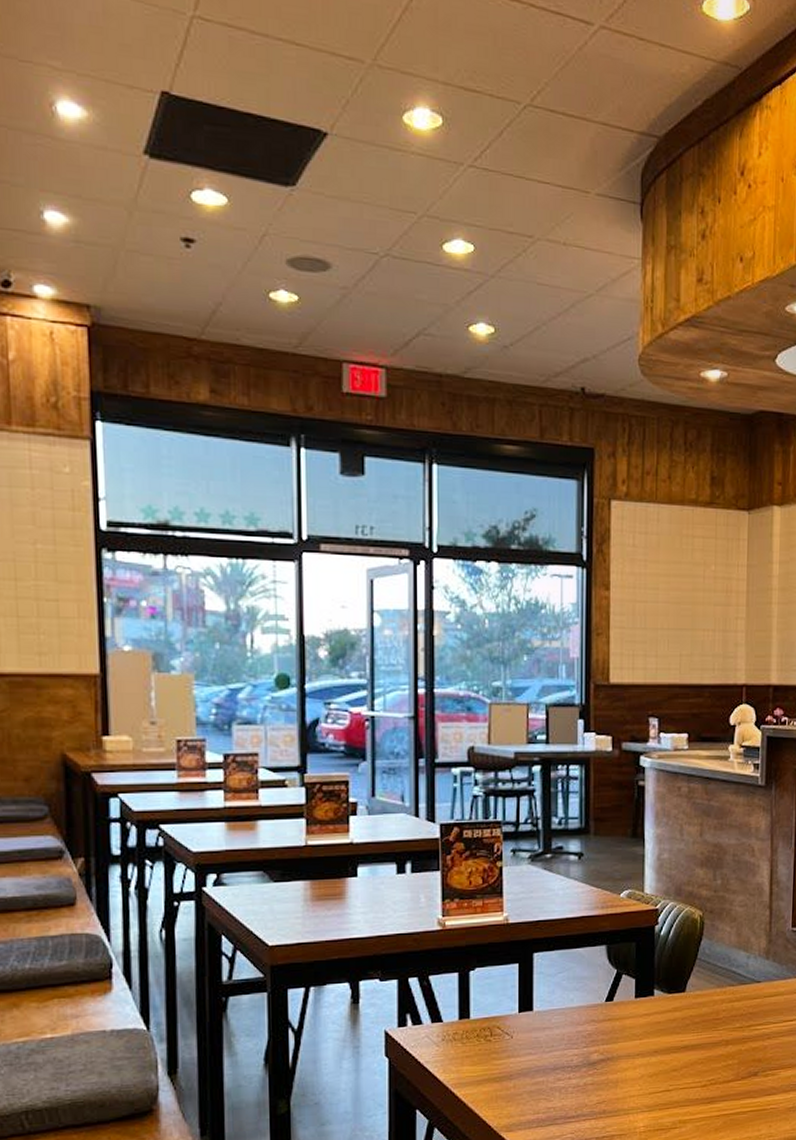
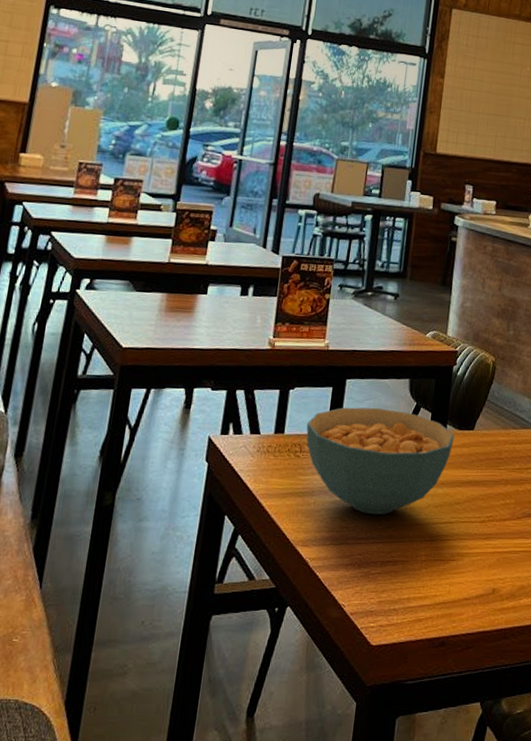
cereal bowl: none [494,979,664,1092] -> present [306,407,455,515]

